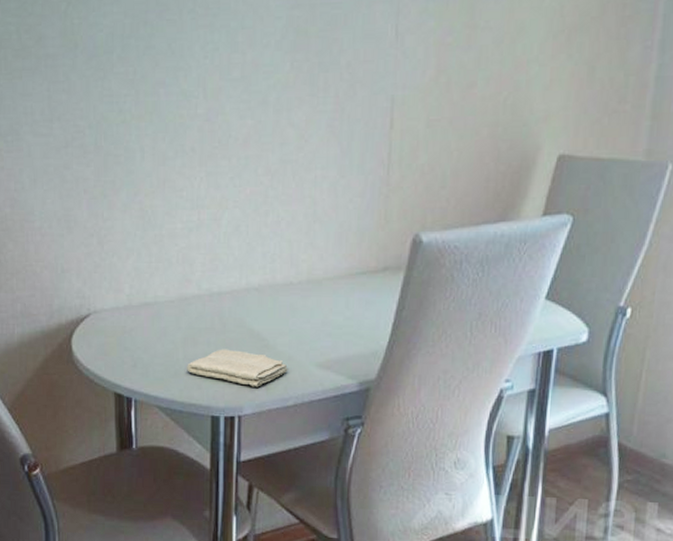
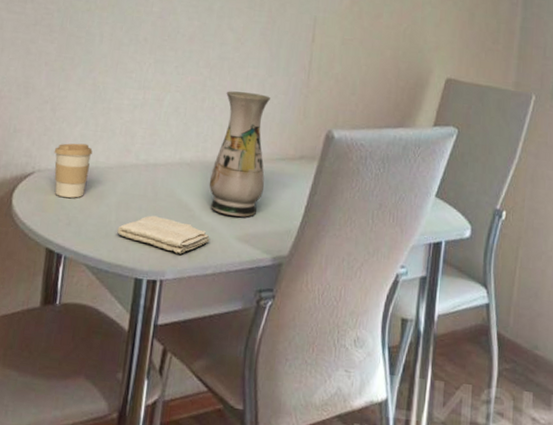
coffee cup: none [108,278,149,338] -> present [54,143,93,198]
vase: none [281,200,344,342] -> present [209,91,270,217]

